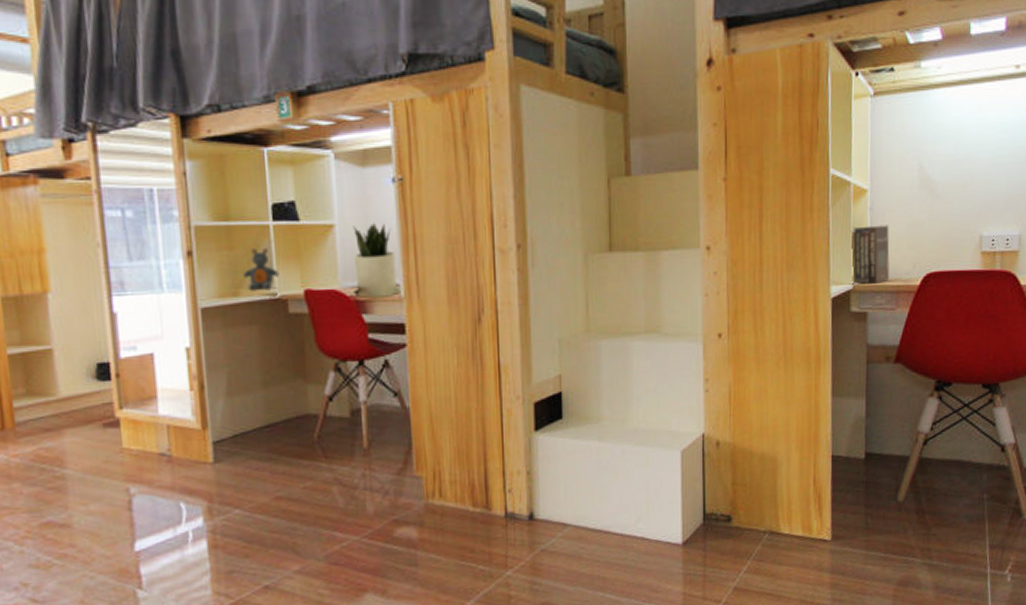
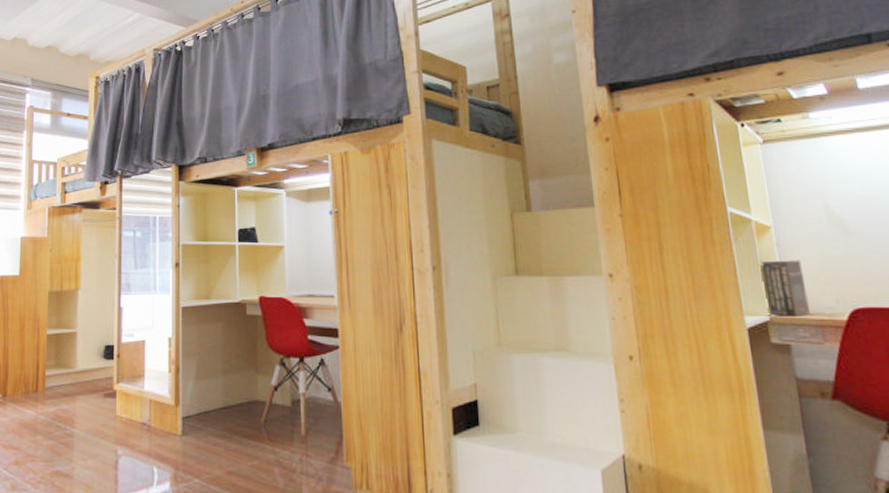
stuffed animal: present [243,247,280,292] -> none [214,262,241,296]
planter: present [353,223,403,299] -> none [297,246,337,307]

